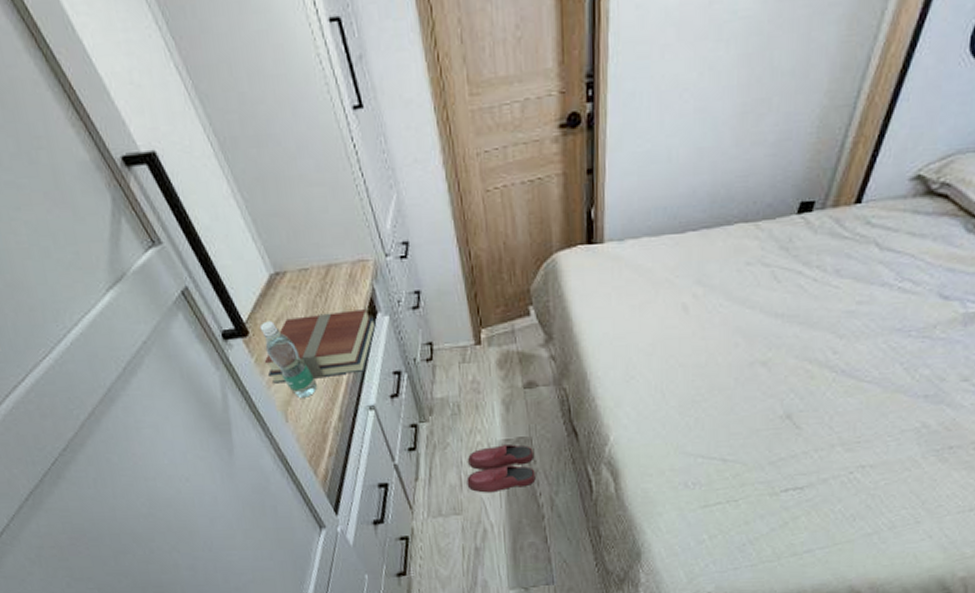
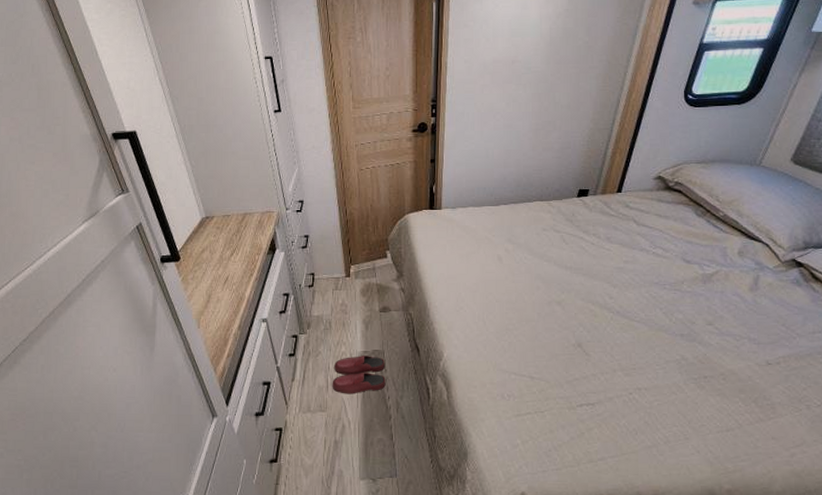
bottle: present [259,321,318,398] -> none [189,251,226,310]
books: present [264,309,376,384] -> none [188,246,274,298]

